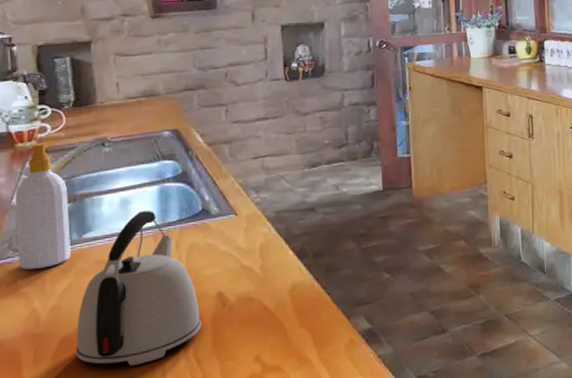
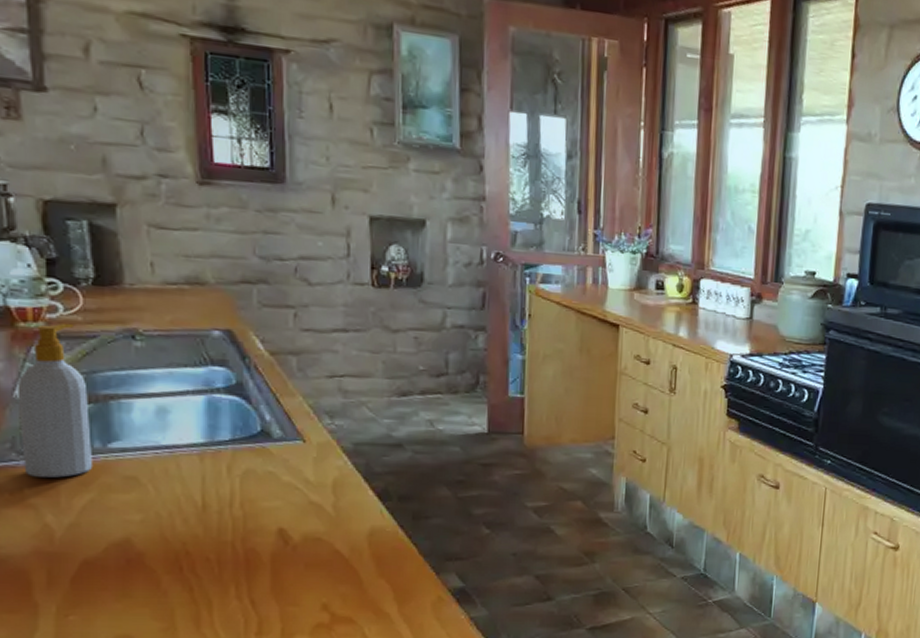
kettle: present [76,211,201,366] -> none [101,424,257,601]

